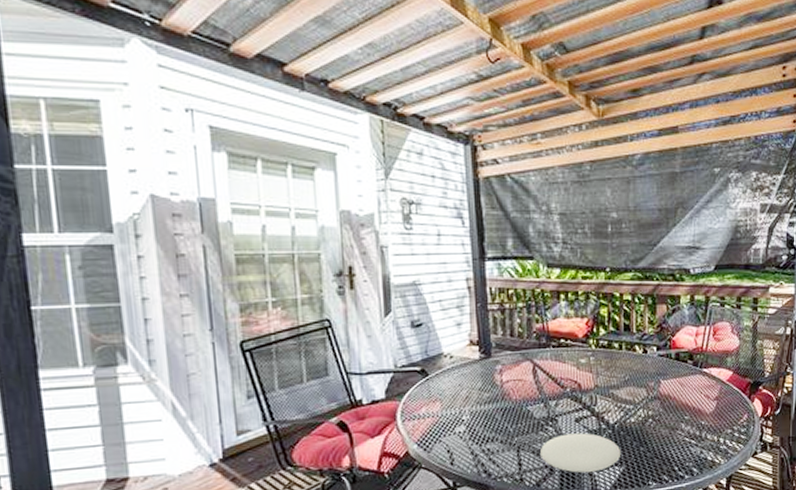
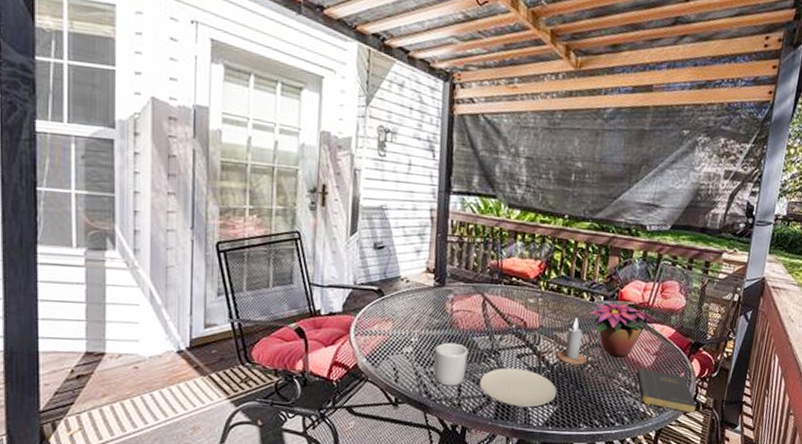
mug: none [489,415,524,462] -> present [434,342,468,386]
candle: none [615,373,648,422] -> present [556,318,588,365]
flower arrangement: none [644,351,718,408] -> present [589,303,660,358]
book: none [700,415,764,455] -> present [636,368,697,414]

